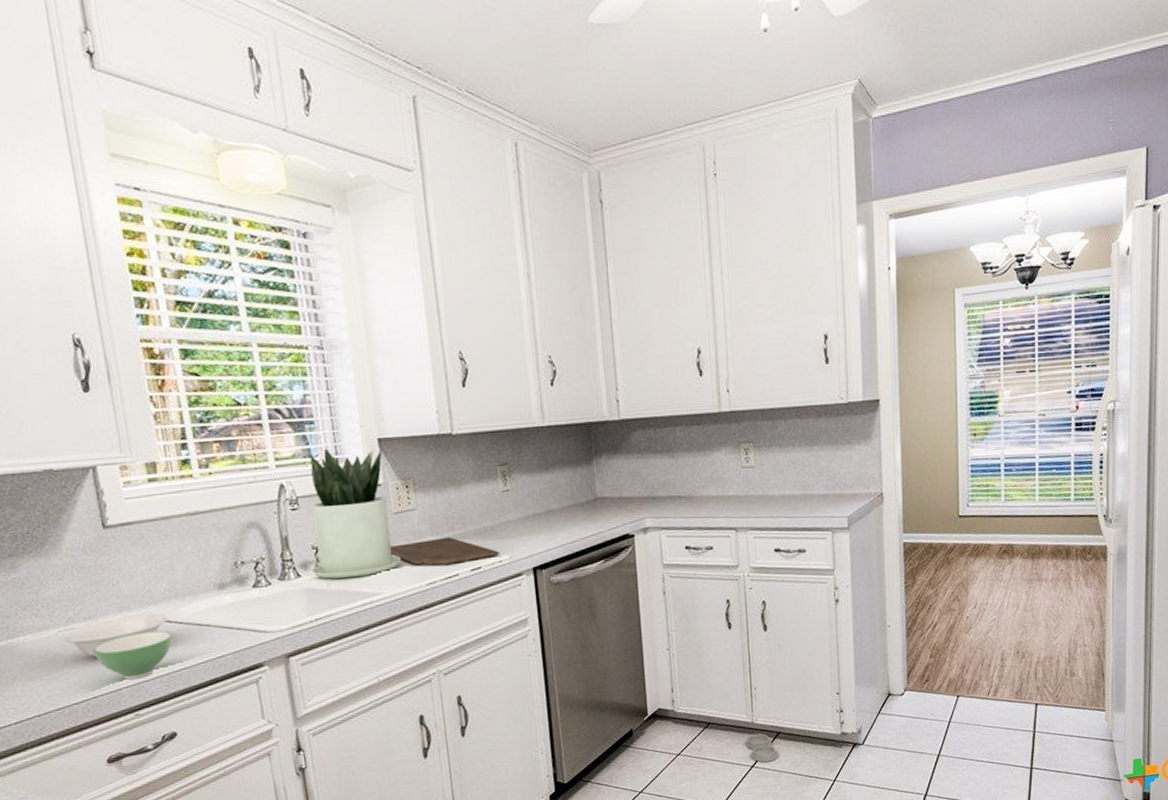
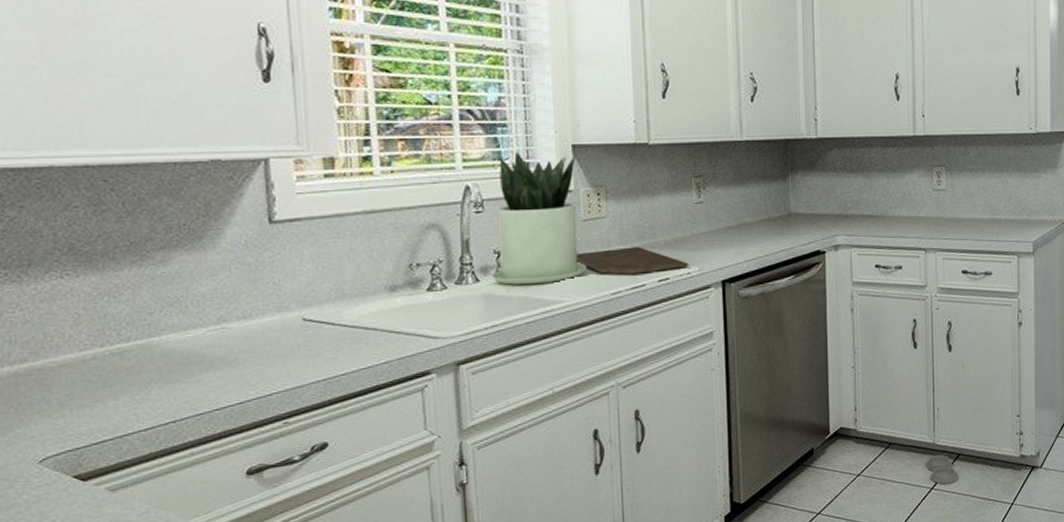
bowl: present [60,613,168,657] -> none [208,315,331,359]
bowl: present [92,630,174,681] -> none [242,333,336,386]

